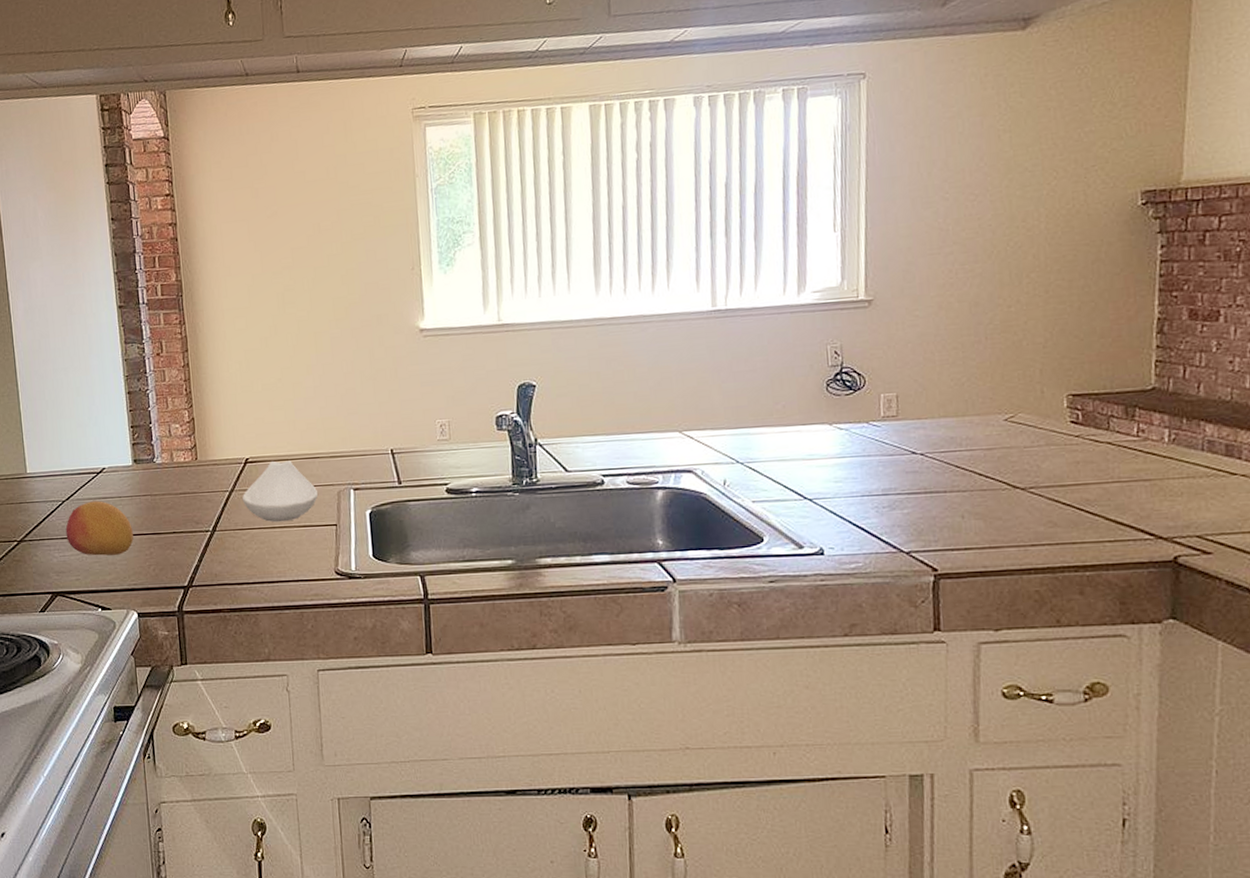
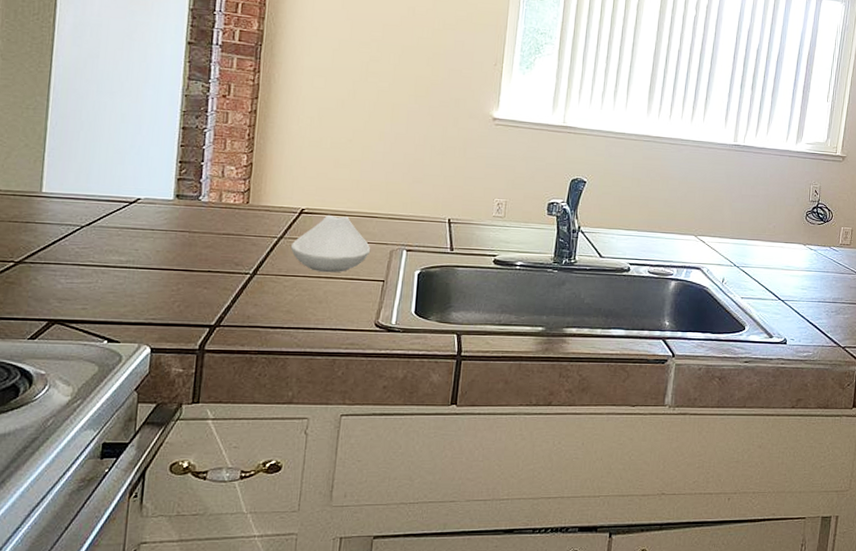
fruit: present [65,501,134,556] -> none [78,230,162,288]

